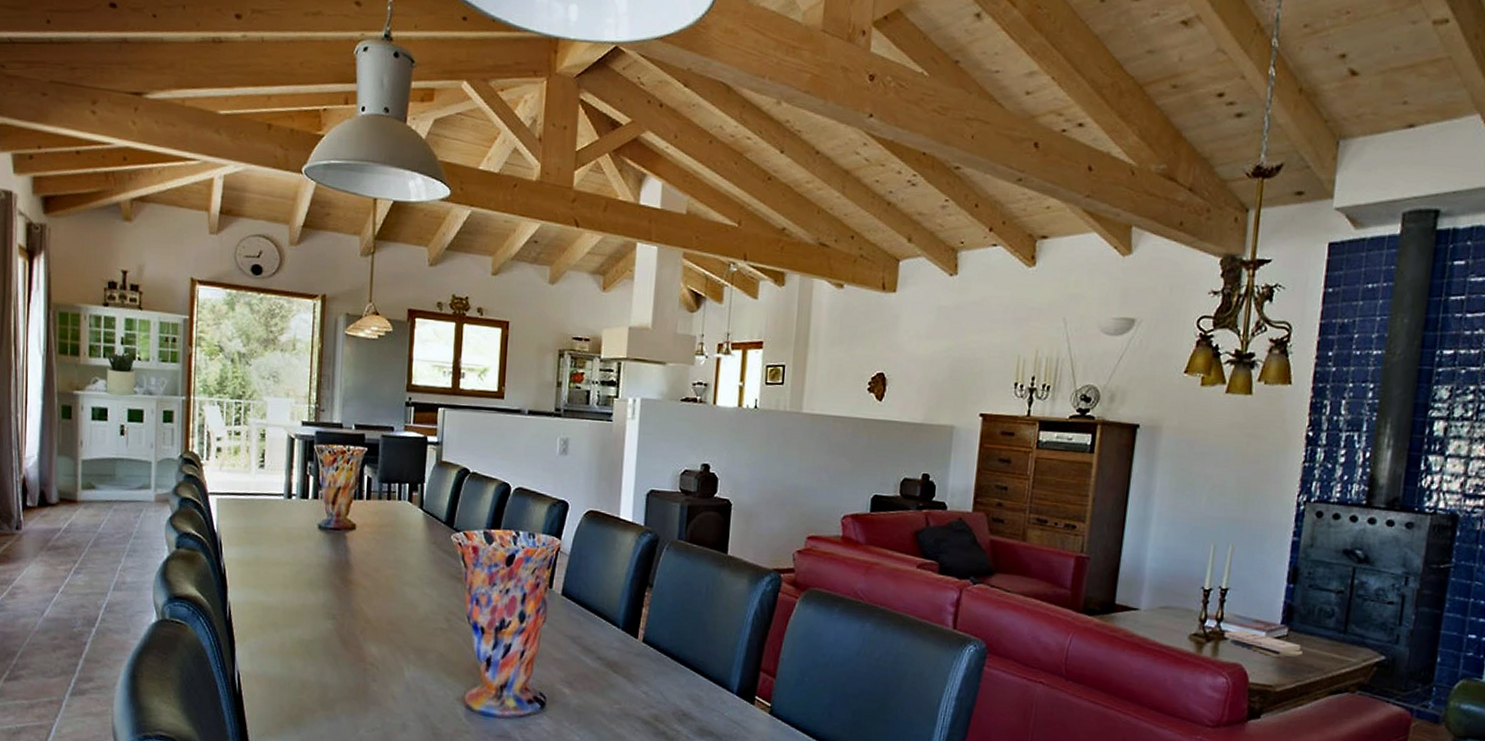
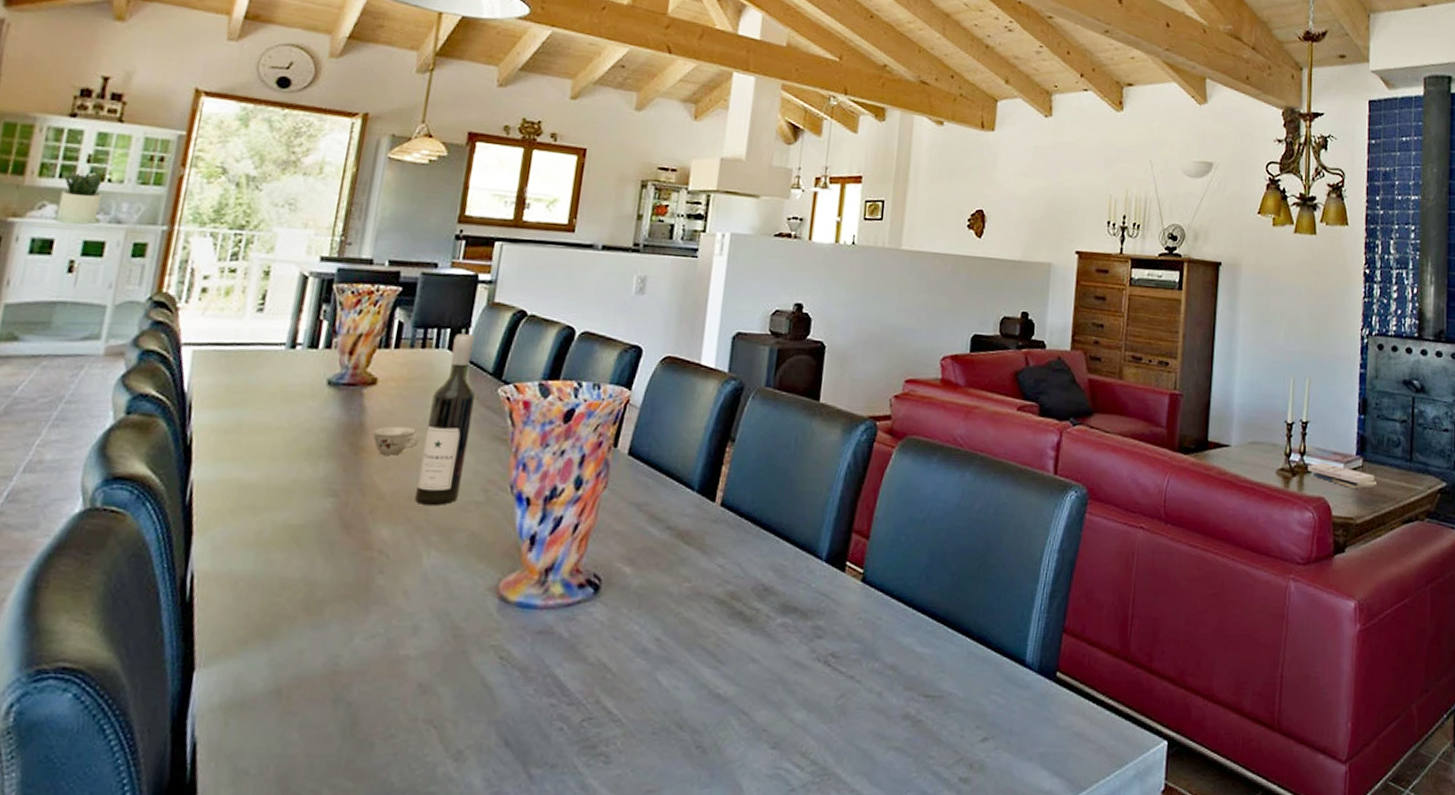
teacup: none [356,564,393,588] -> present [372,426,420,455]
bottle: none [393,488,434,630] -> present [414,334,477,505]

